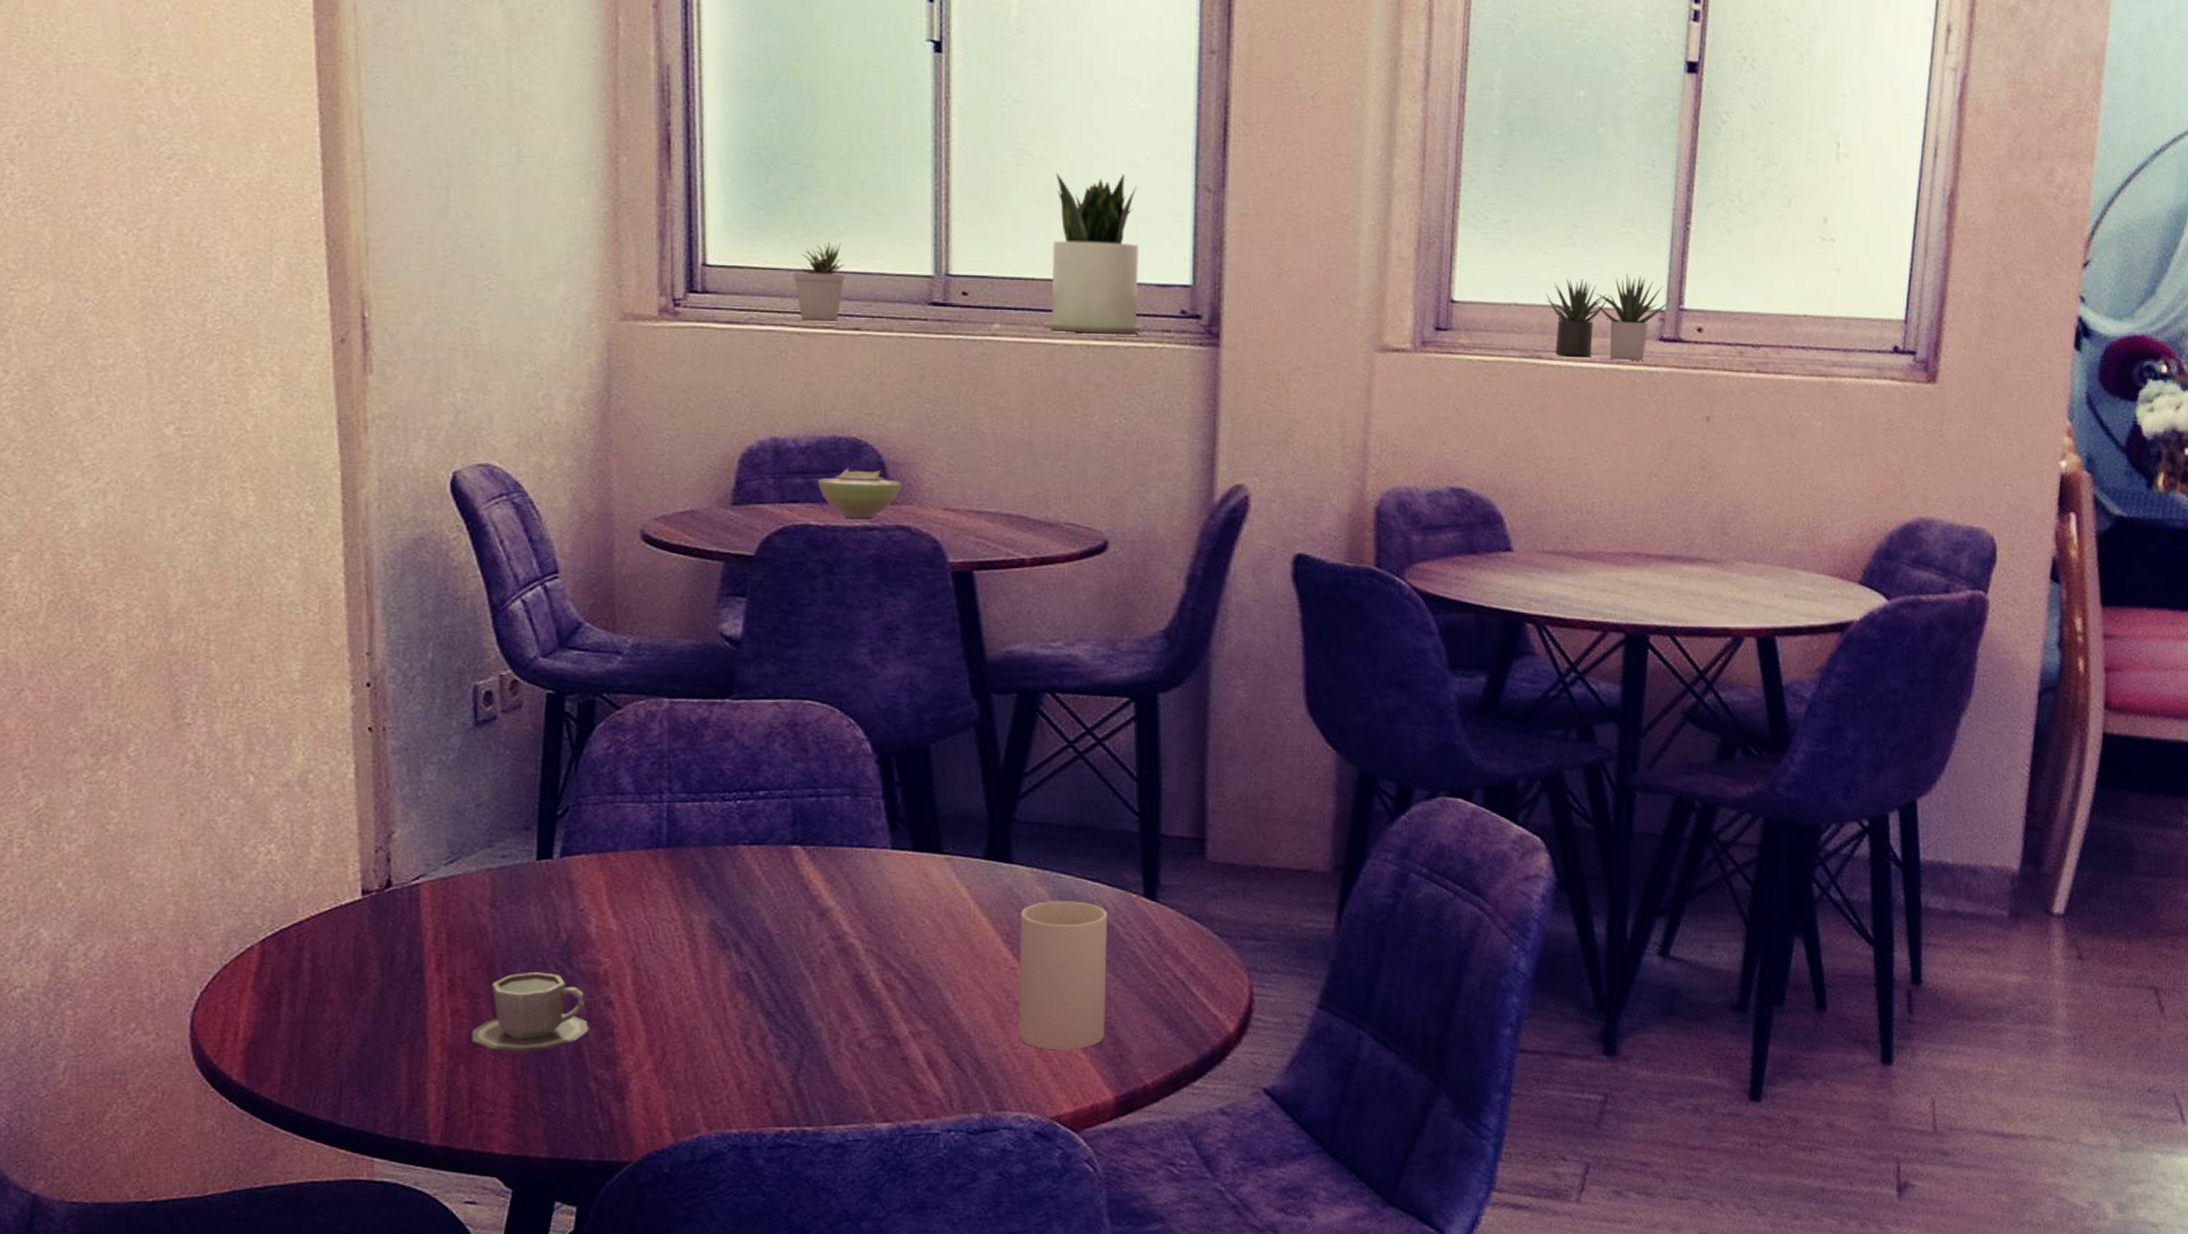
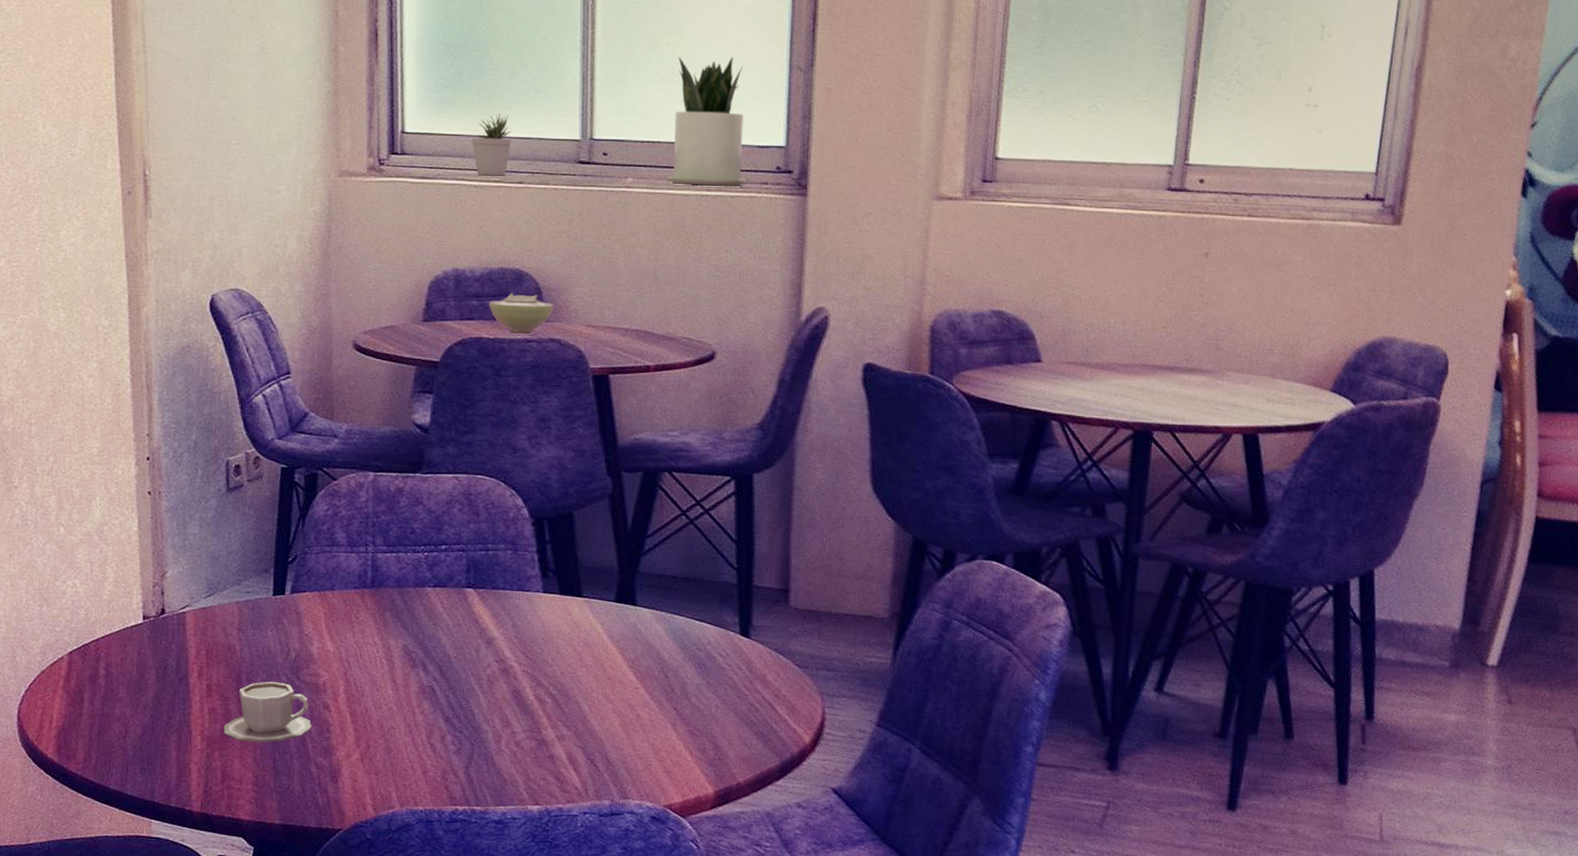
cup: present [1018,901,1107,1051] -> none [639,636,710,754]
succulent plant: present [1545,273,1667,360] -> none [1073,135,1175,206]

